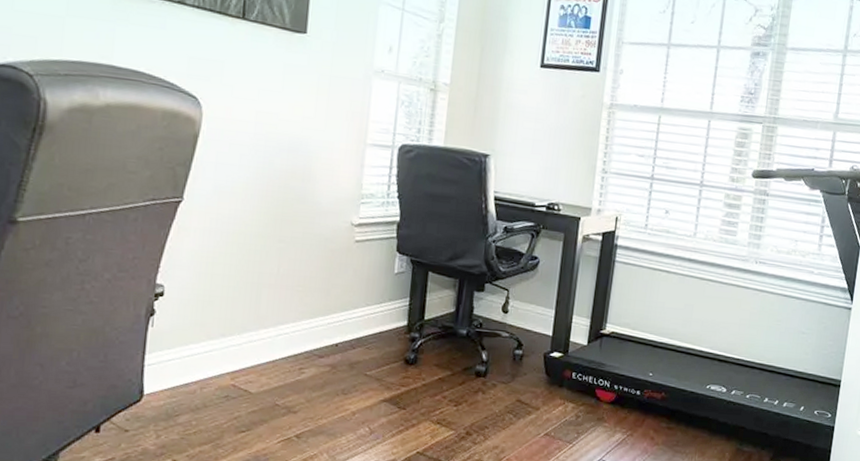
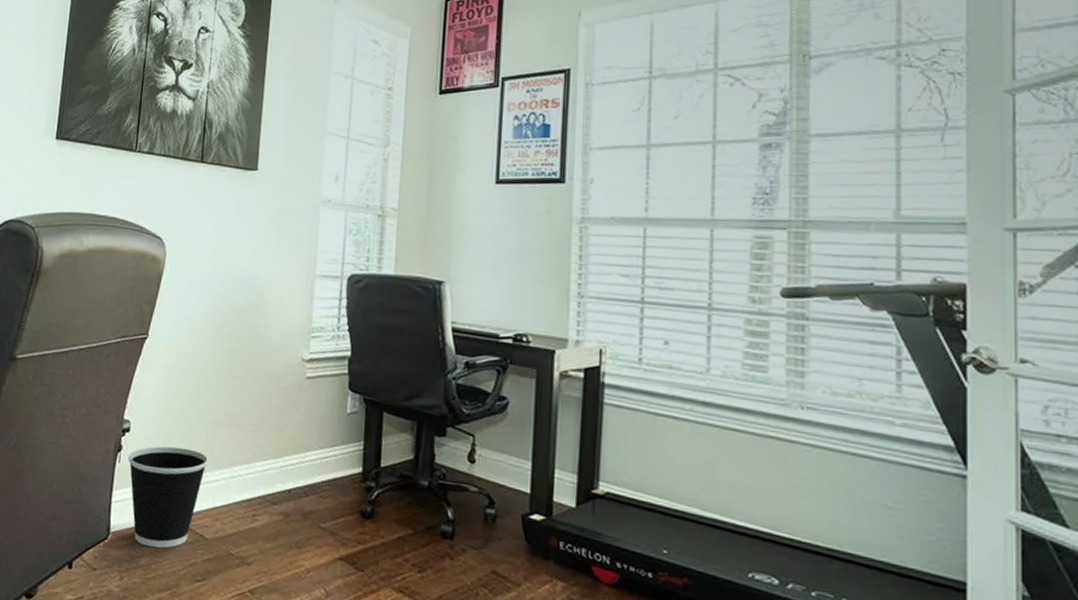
wastebasket: none [163,309,253,406] -> present [128,446,209,548]

